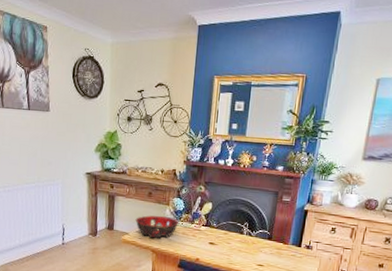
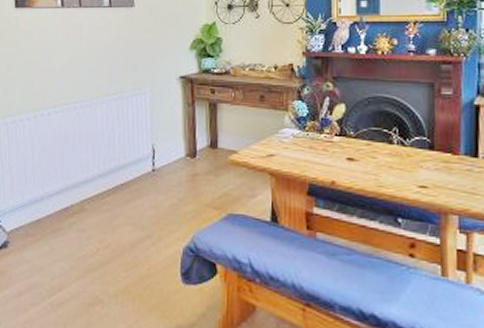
decorative bowl: present [135,215,180,239] -> none [245,125,304,157]

